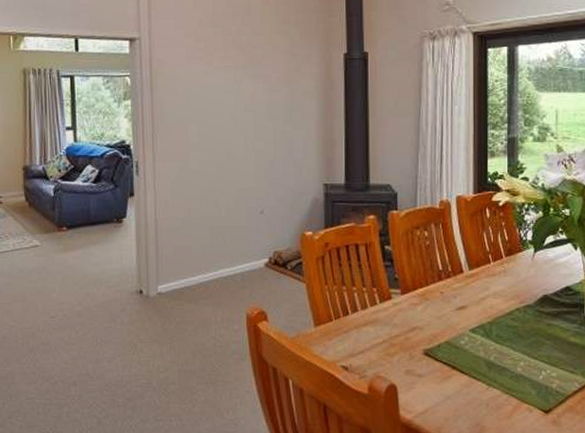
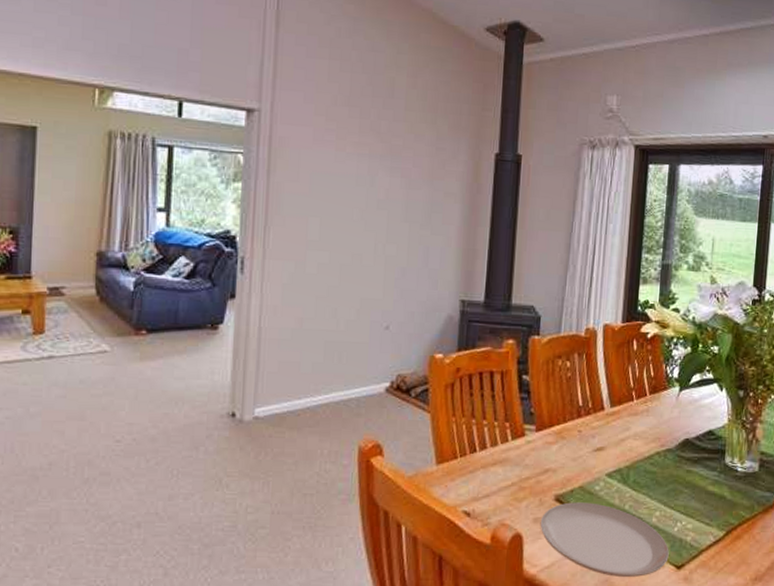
plate: none [412,355,536,421] -> present [540,502,669,577]

